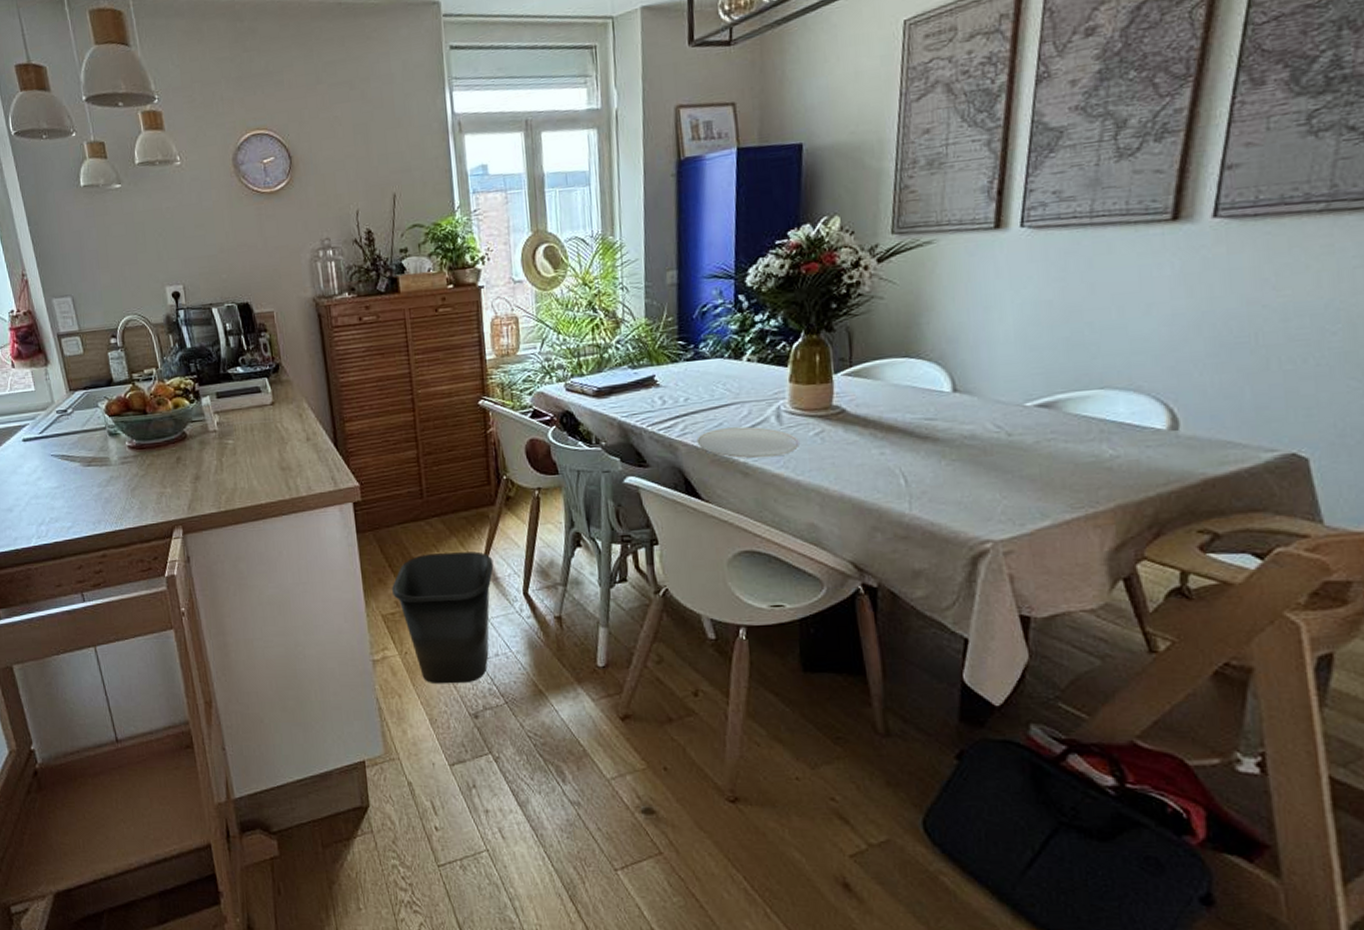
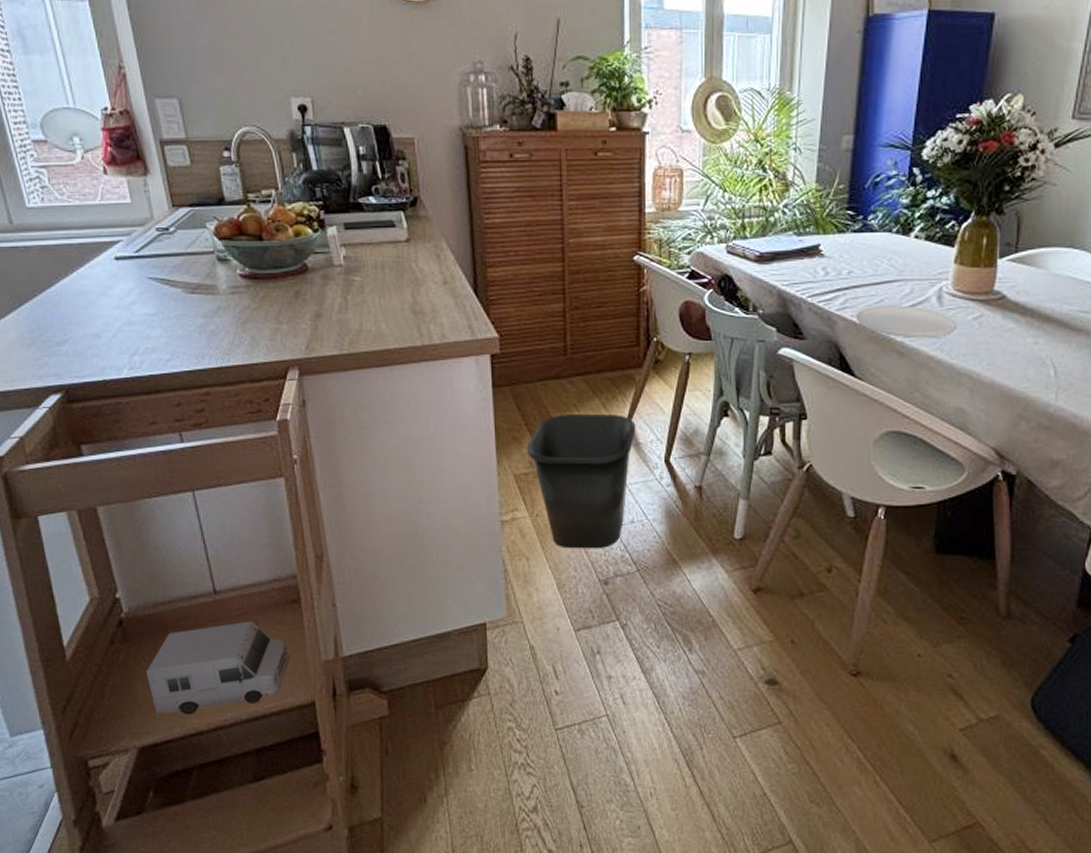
toy truck: none [59,767,186,862] -> present [146,621,290,716]

